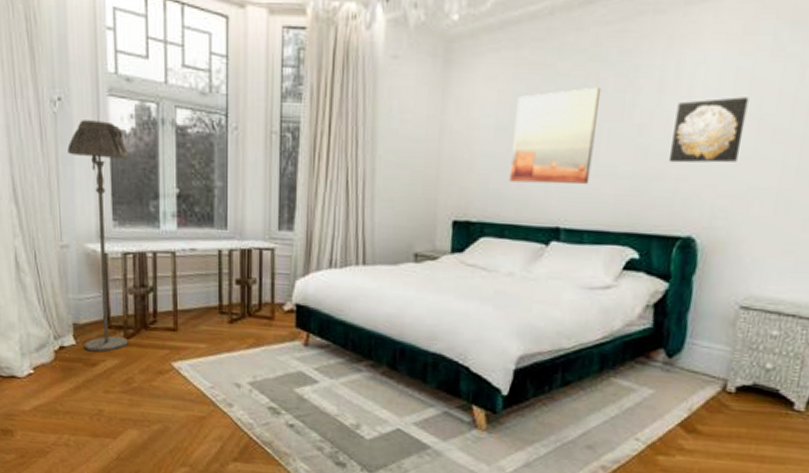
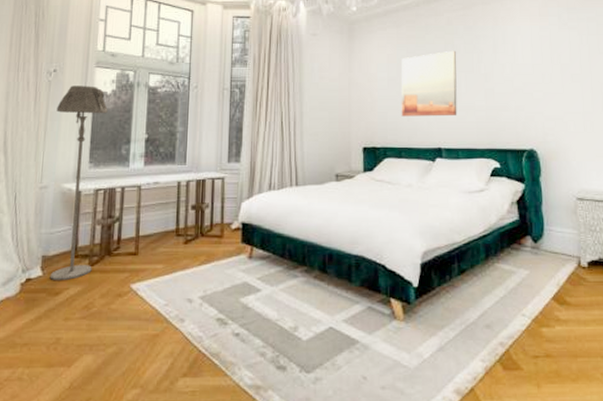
wall art: present [668,97,749,163] -> none [507,54,553,98]

